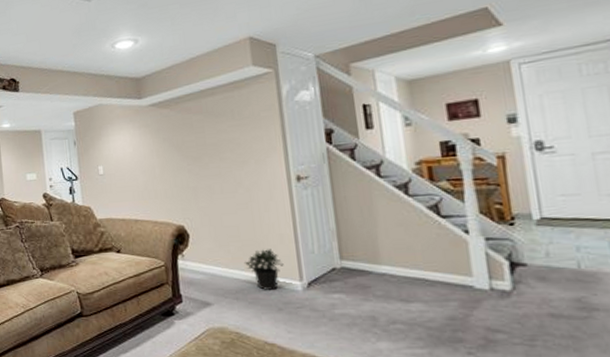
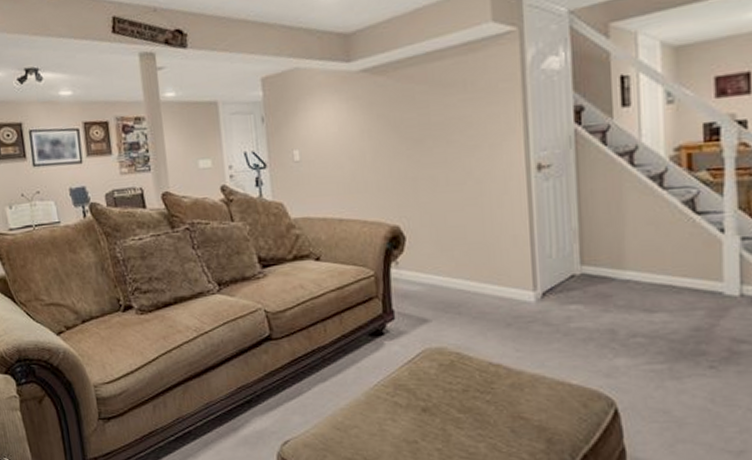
potted plant: present [243,249,284,290] -> none [469,253,516,302]

